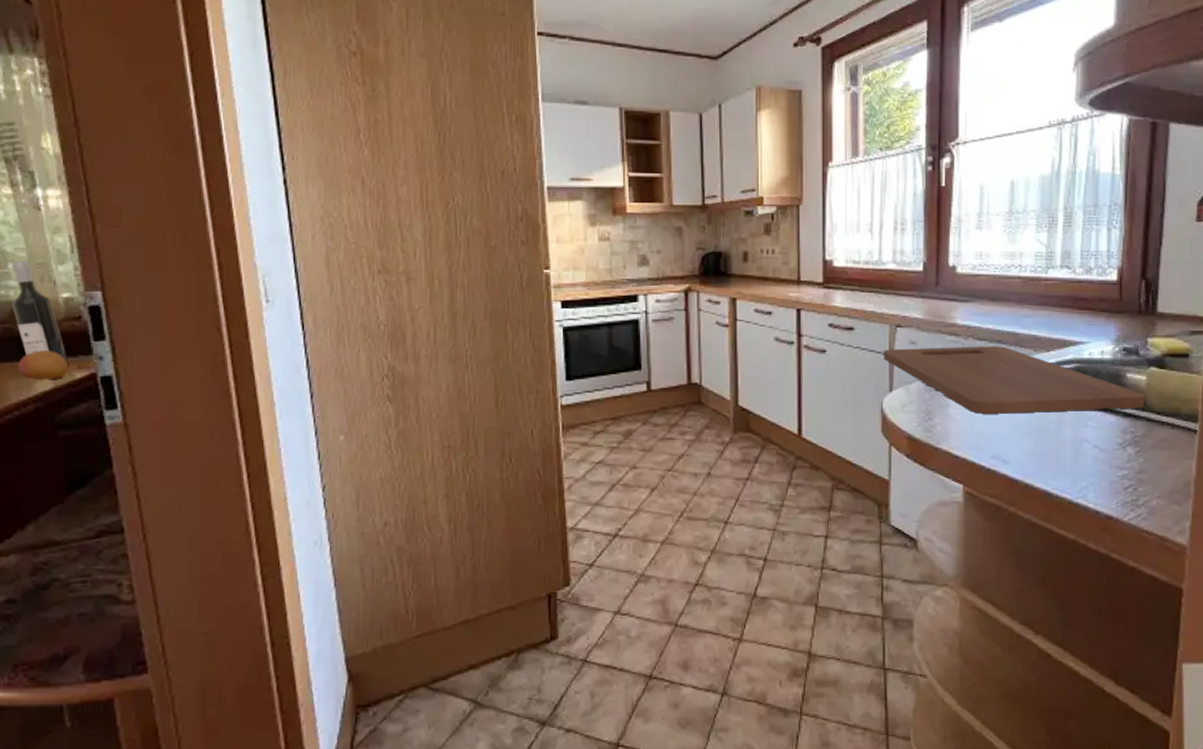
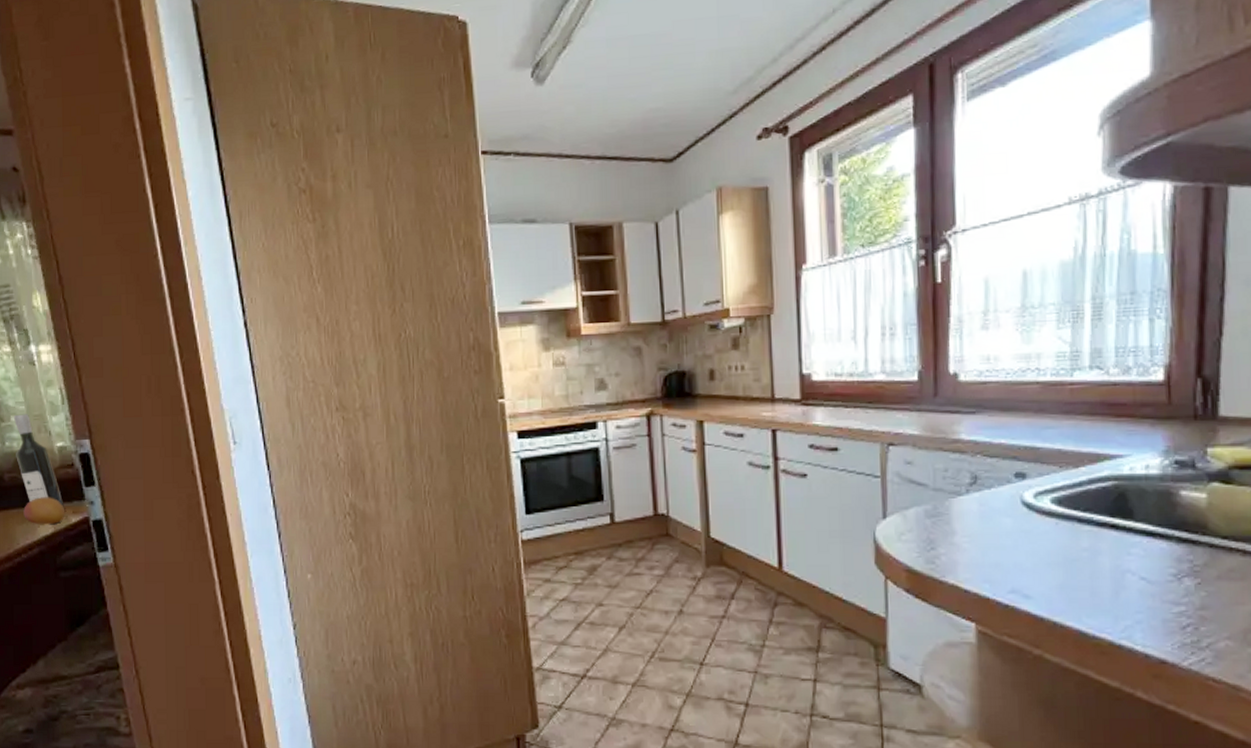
cutting board: present [884,346,1145,414] -> none [874,463,1206,542]

